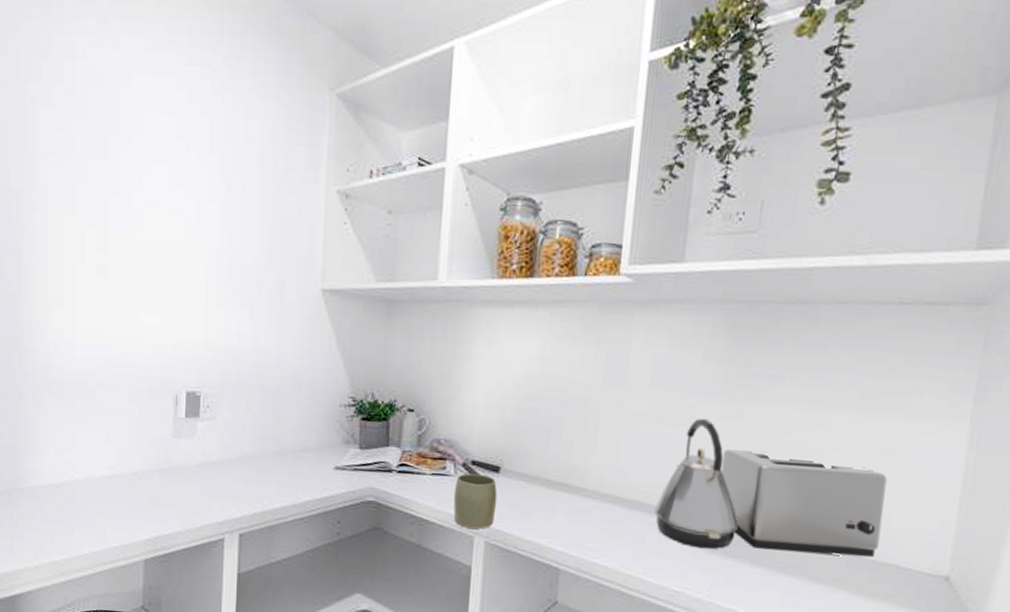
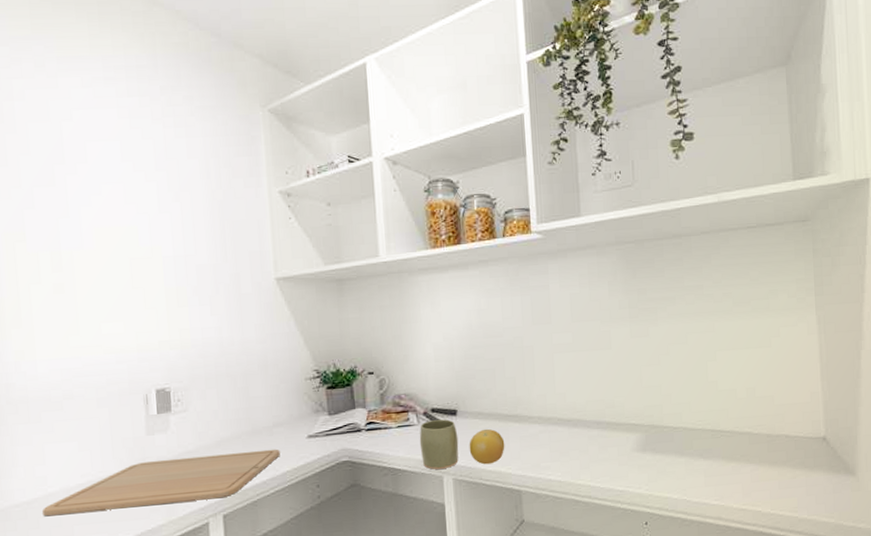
chopping board: none [68,464,304,516] -> present [43,449,280,517]
fruit: none [507,493,549,534] -> present [469,428,505,465]
kettle: present [654,418,740,549] -> none [592,340,661,451]
toaster: present [721,449,887,558] -> none [638,360,770,442]

